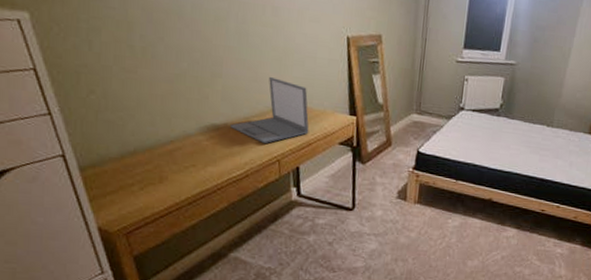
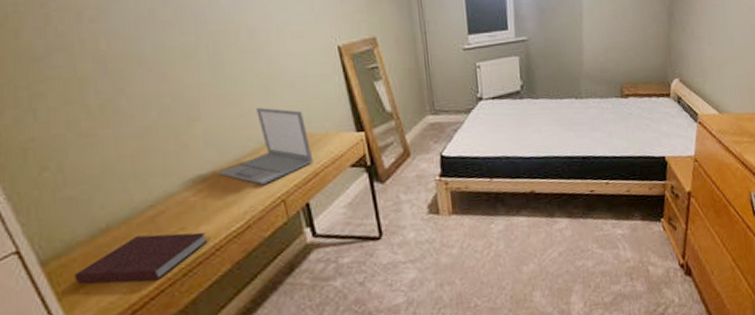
notebook: none [104,164,212,203] -> present [74,232,208,285]

